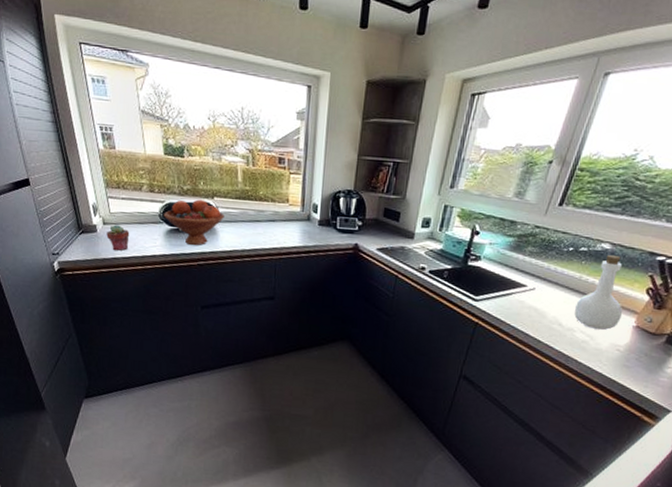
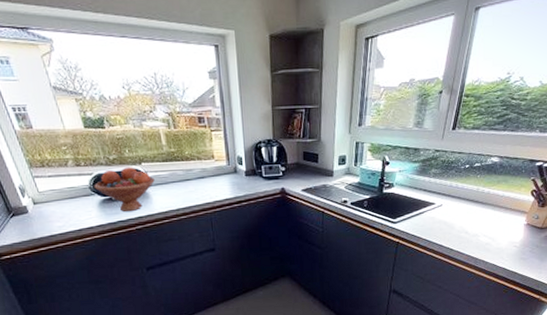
potted succulent: present [106,224,130,251] -> none [38,203,64,229]
bottle: present [574,254,623,330] -> none [477,166,515,232]

